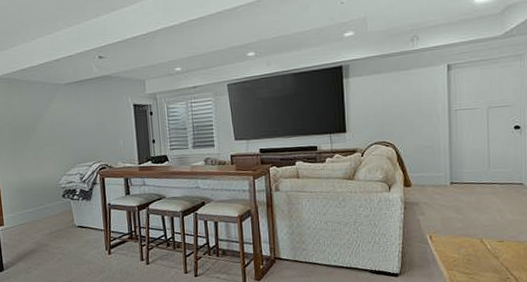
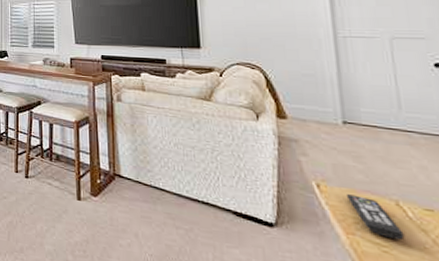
remote control: none [449,239,484,268] -> present [345,194,405,241]

